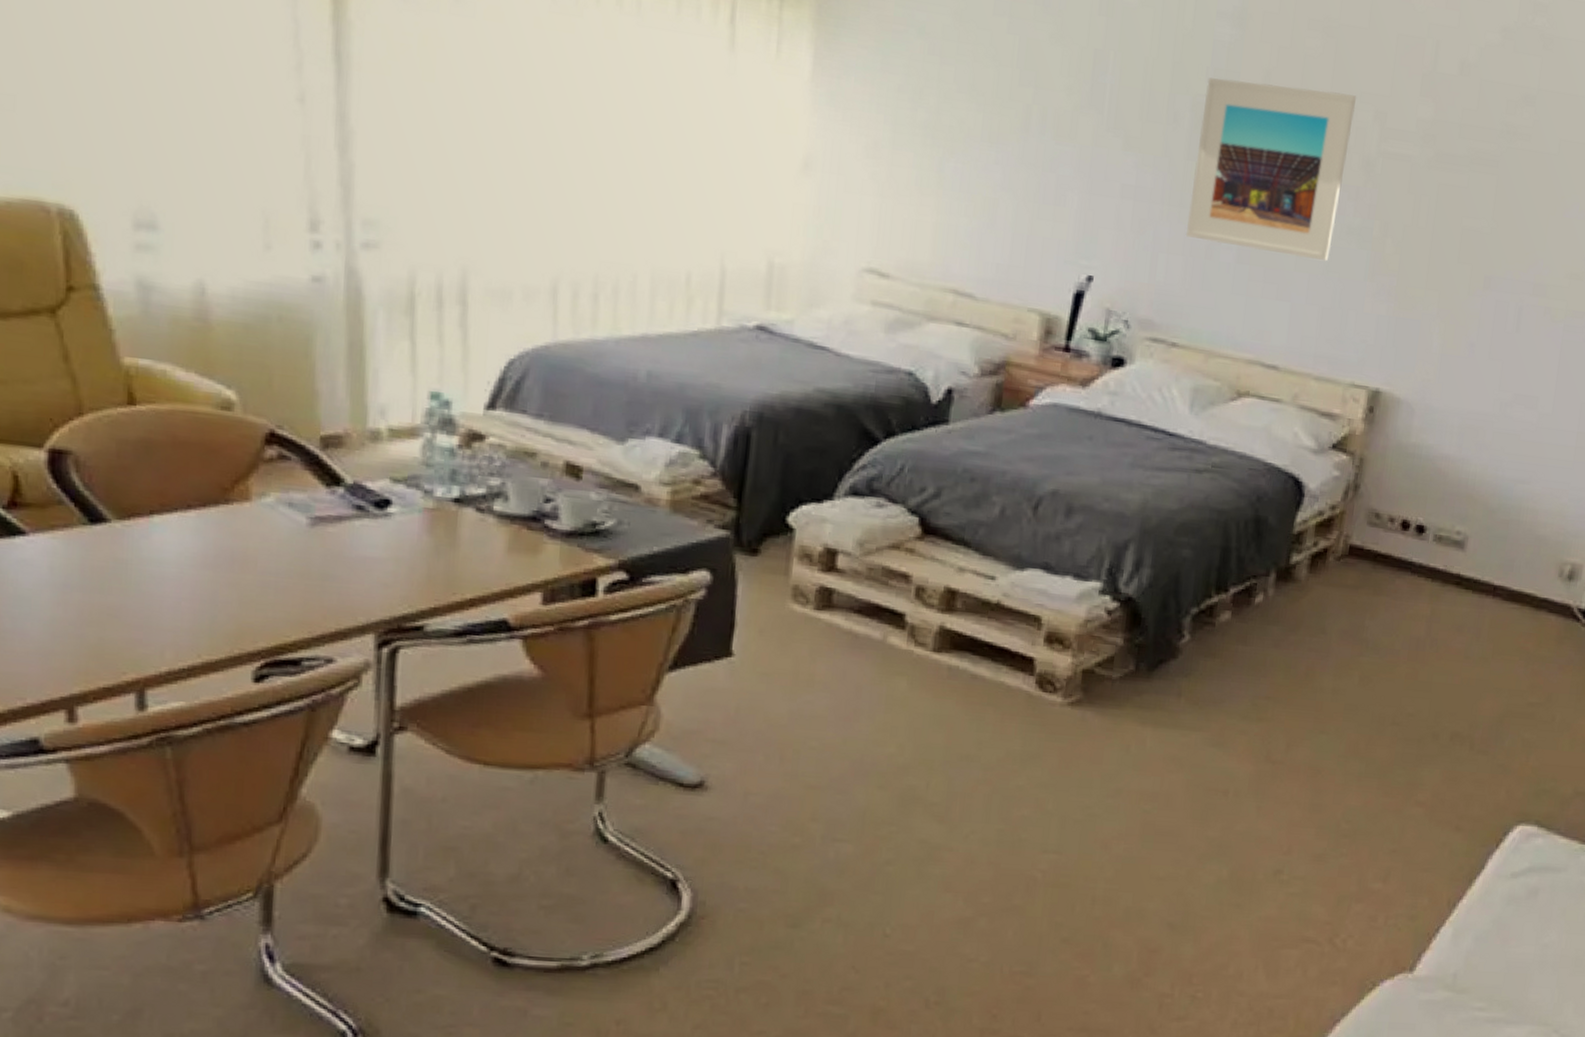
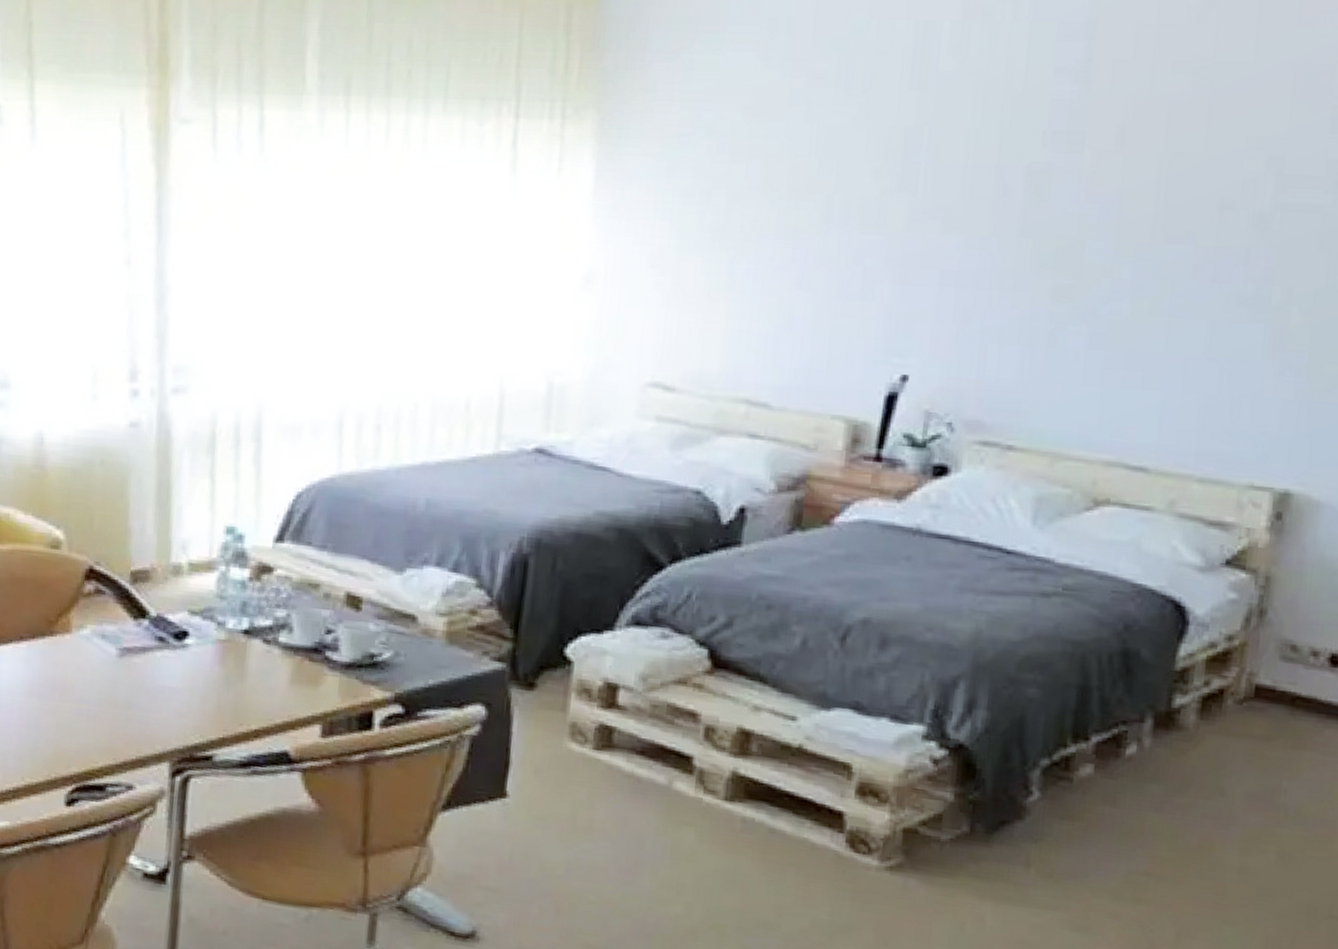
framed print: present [1186,78,1357,262] -> none [1022,140,1242,340]

